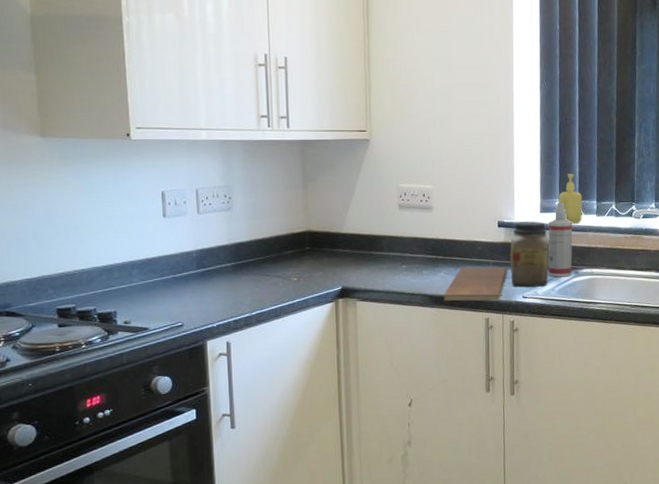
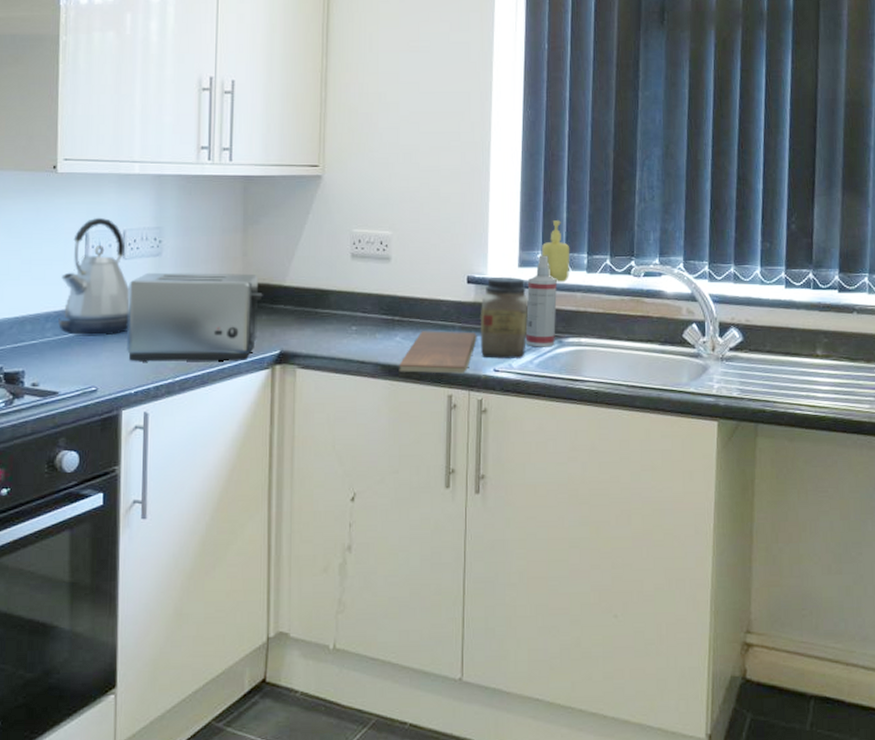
kettle: none [143,178,208,281] -> present [58,217,130,336]
toaster: none [204,223,324,300] -> present [127,272,263,362]

